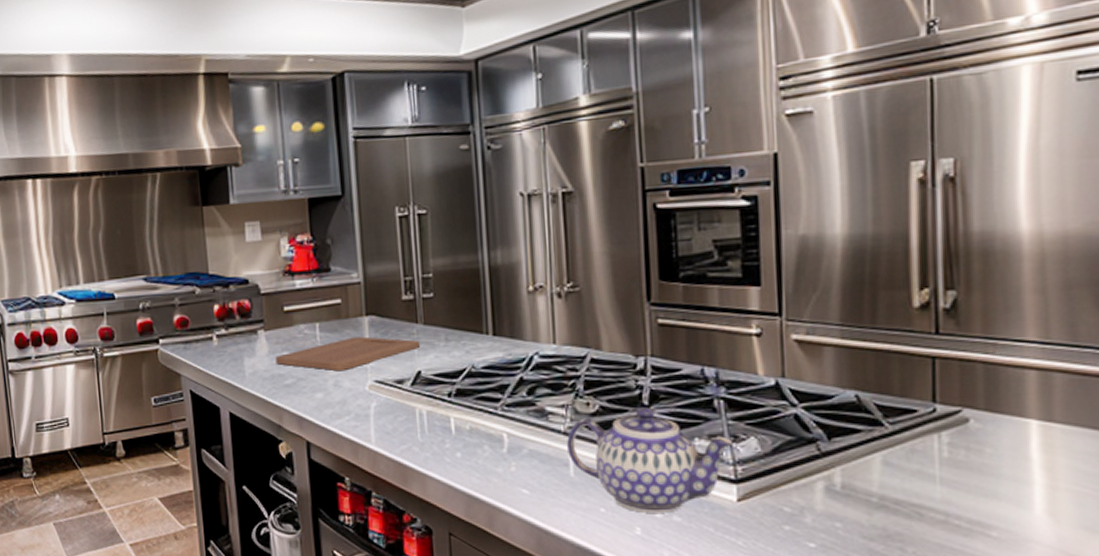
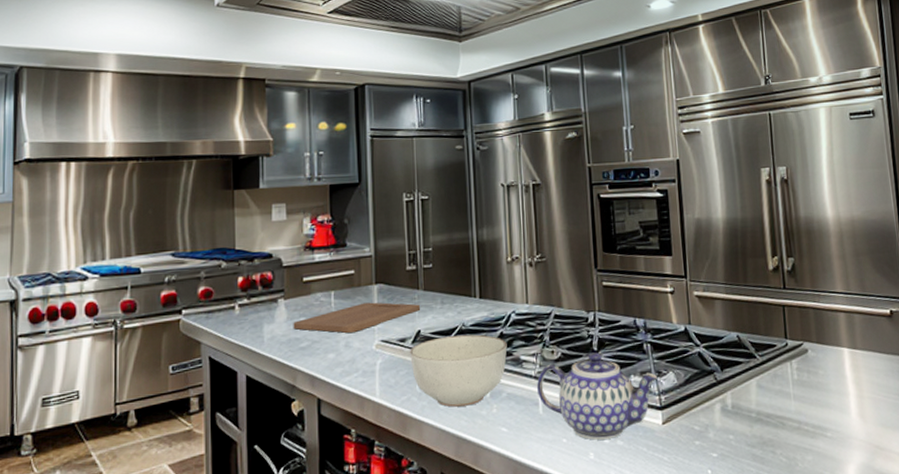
bowl: none [409,379,529,461] -> present [410,334,508,407]

